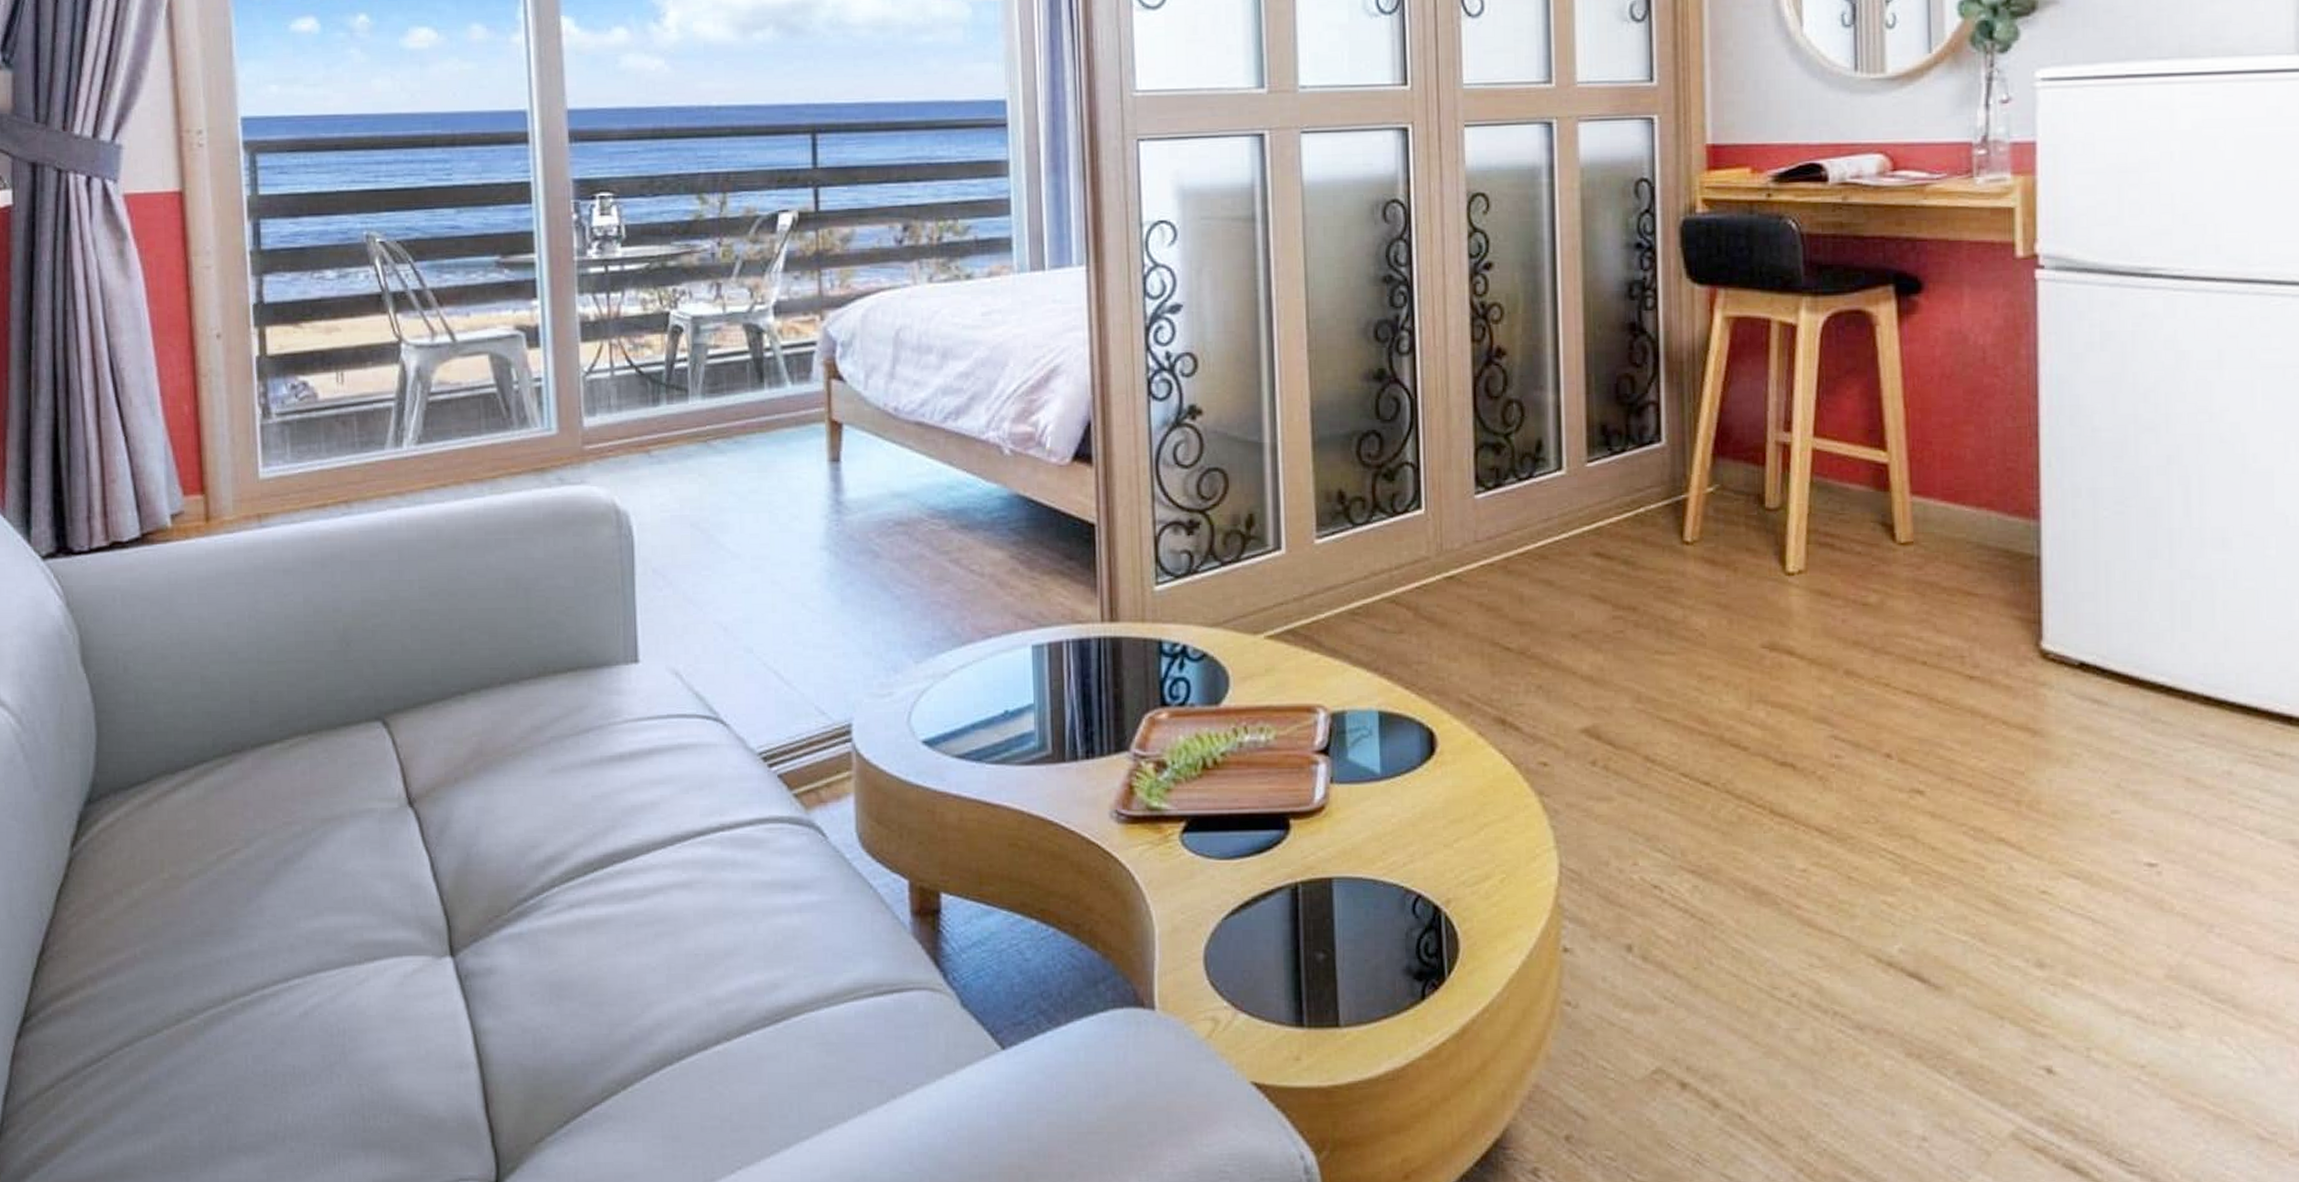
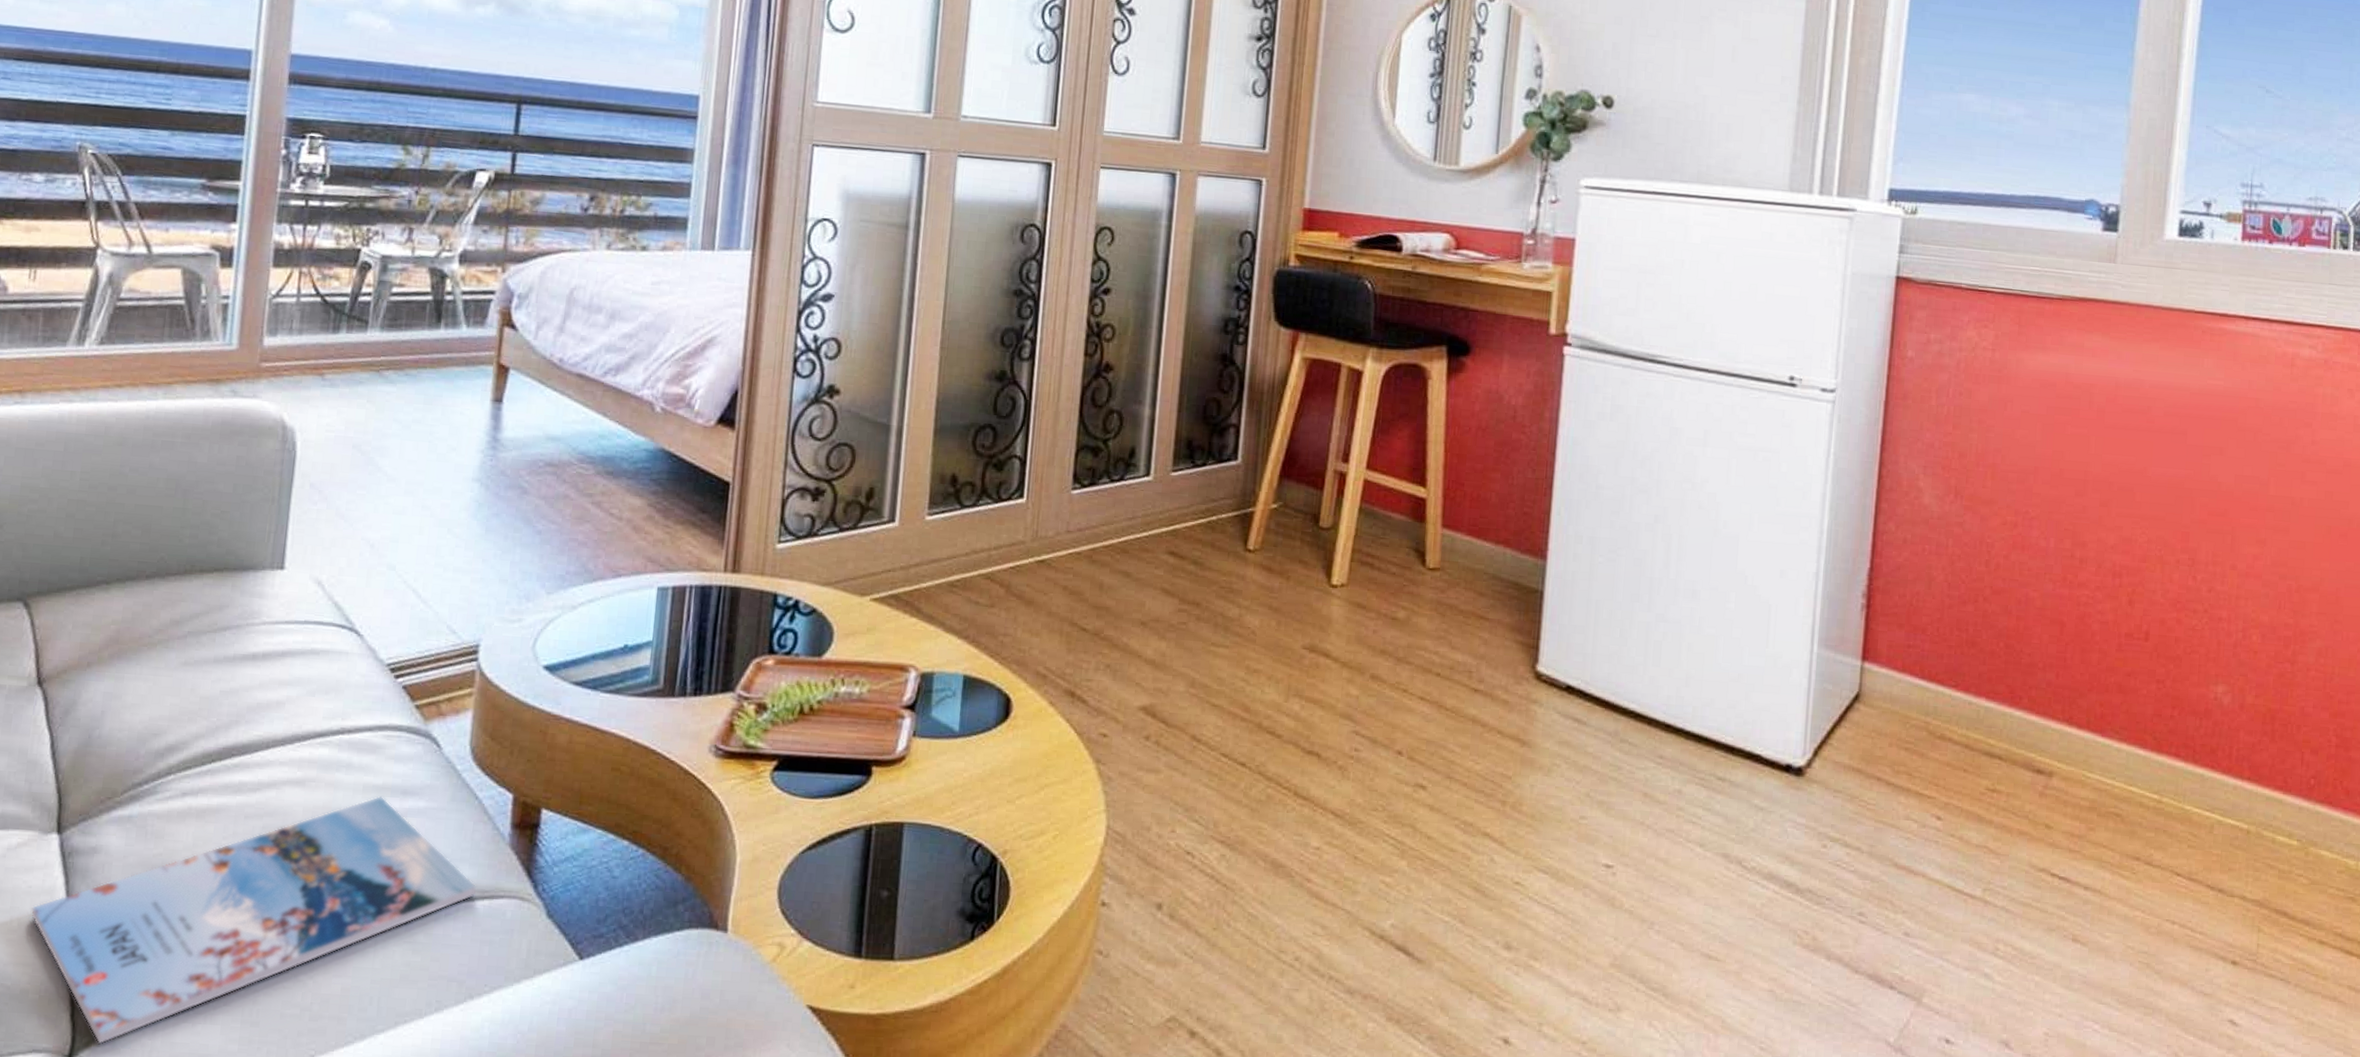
magazine: none [436,893,884,1170] -> present [30,796,477,1045]

